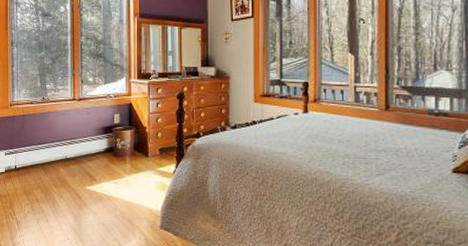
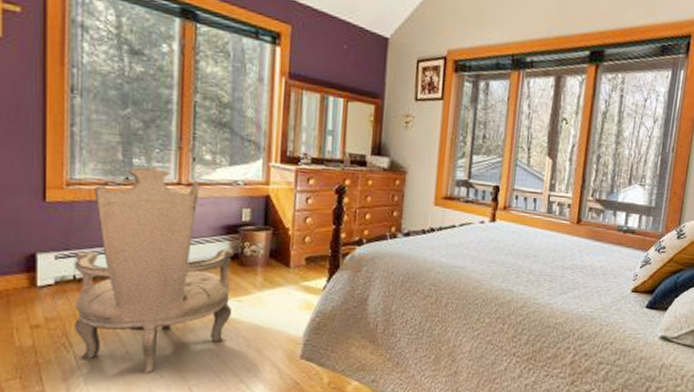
armchair: none [15,90,111,236] -> present [74,167,235,373]

